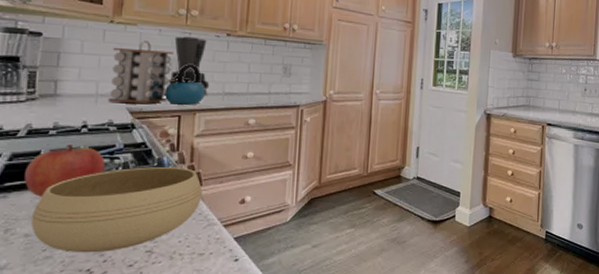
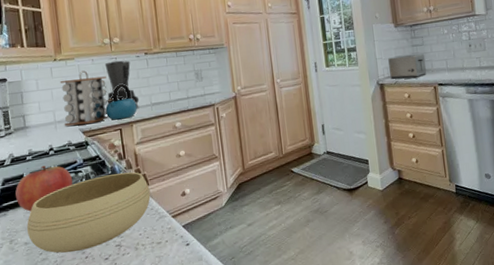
toaster: none [499,87,539,114] -> present [387,54,427,80]

